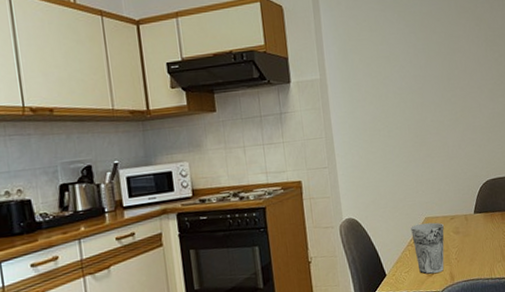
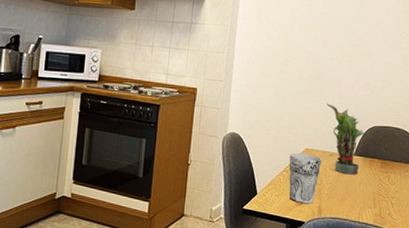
potted plant: none [437,167,482,235] -> present [326,103,365,175]

